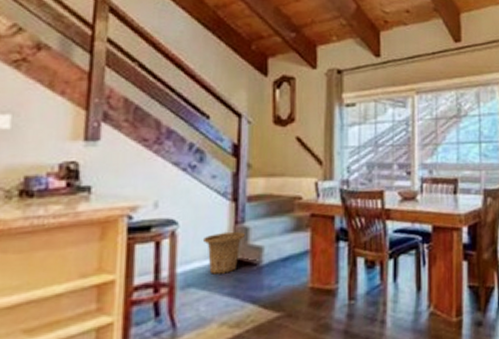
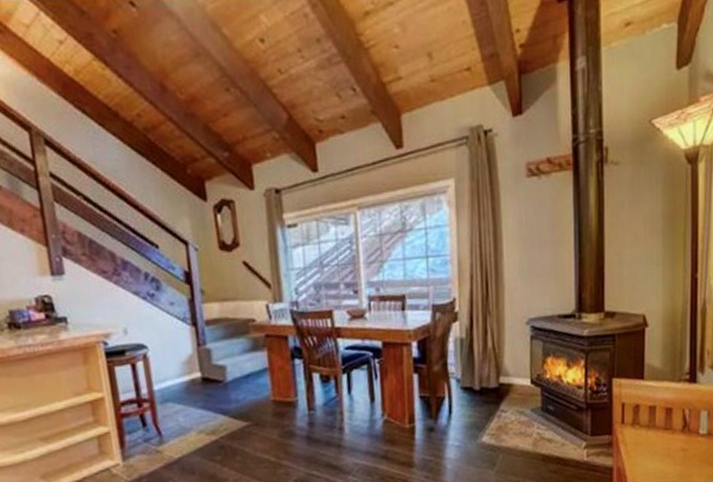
basket: present [202,232,245,274] -> none [171,353,208,391]

